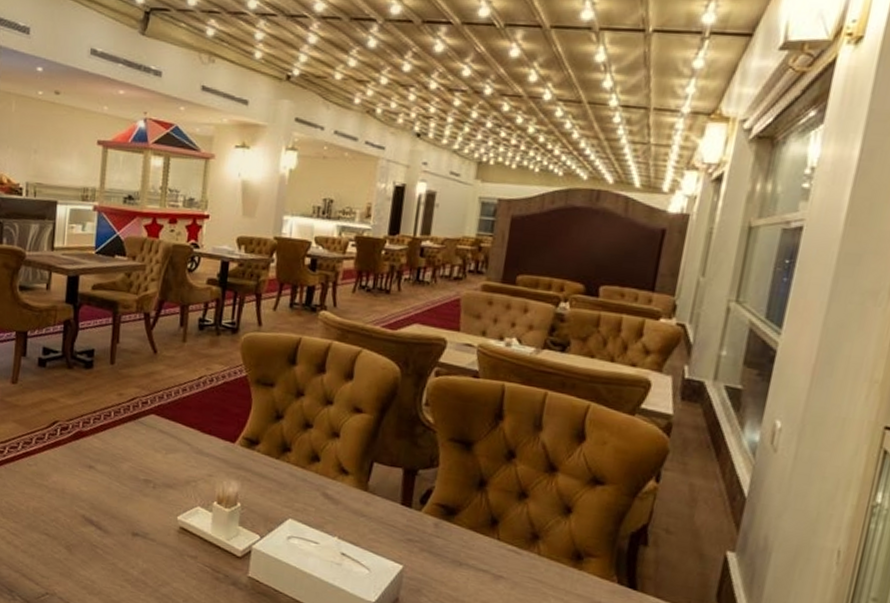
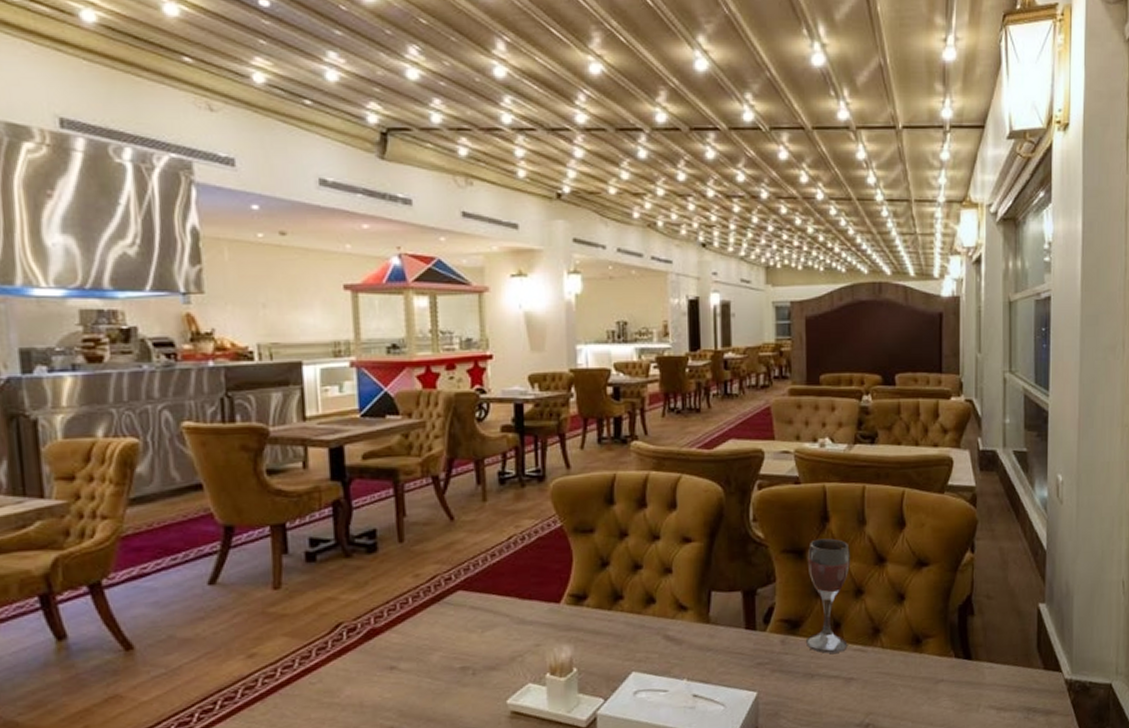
cup: none [460,434,521,549] -> present [807,538,851,654]

